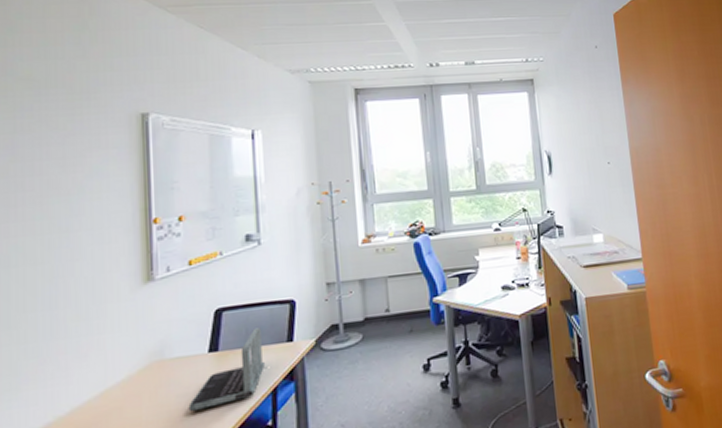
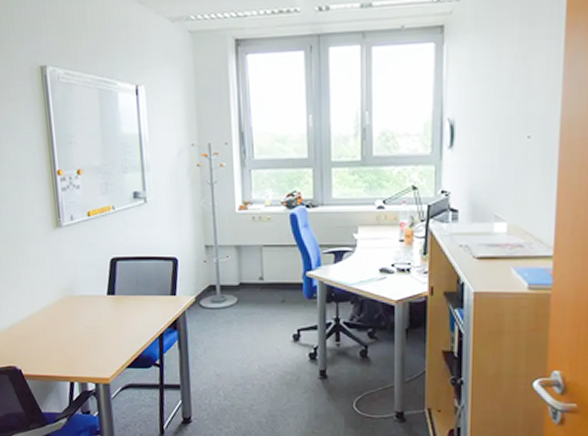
laptop: present [188,327,266,411] -> none [94,279,154,341]

